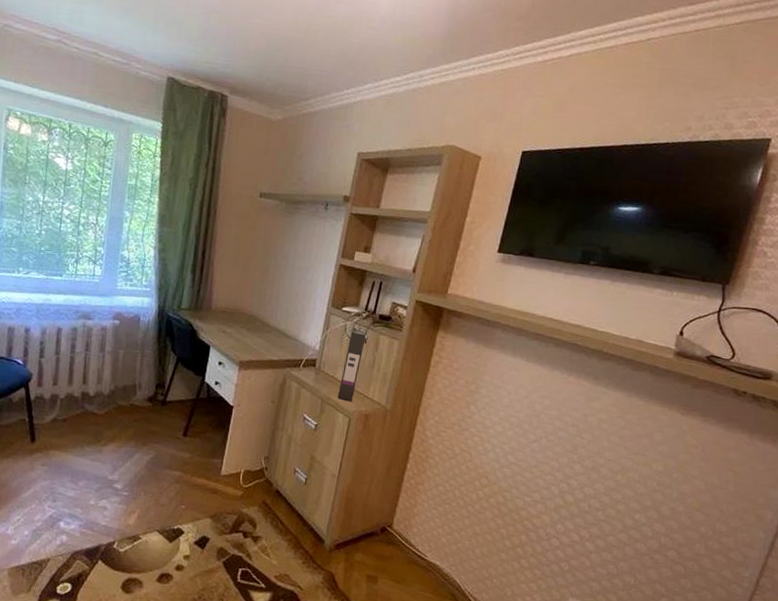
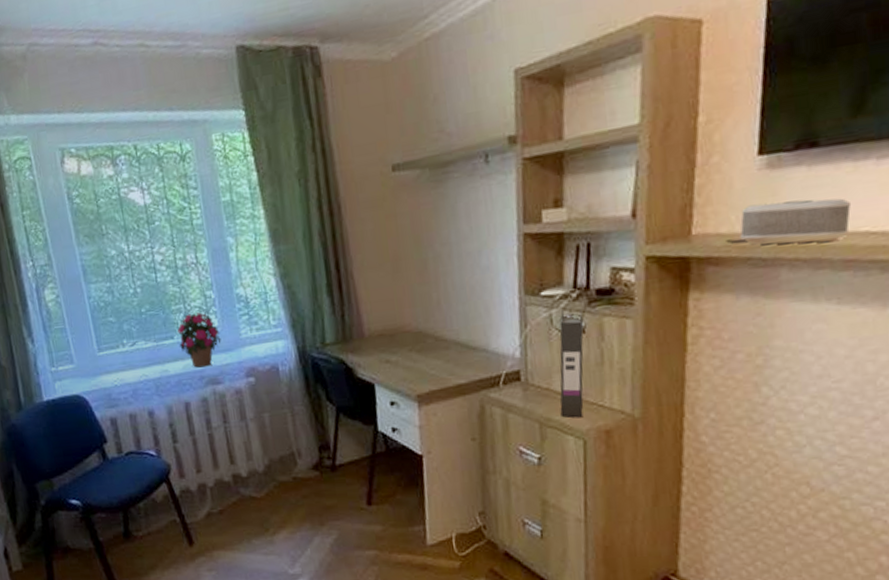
potted flower: none [65,260,101,304] -> present [178,312,221,368]
speaker: none [467,283,545,320] -> present [726,198,851,245]

